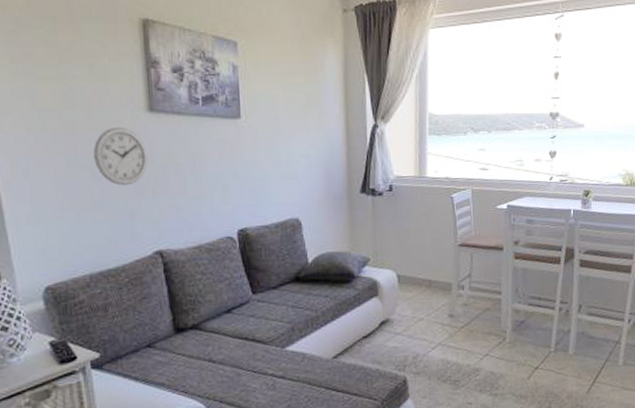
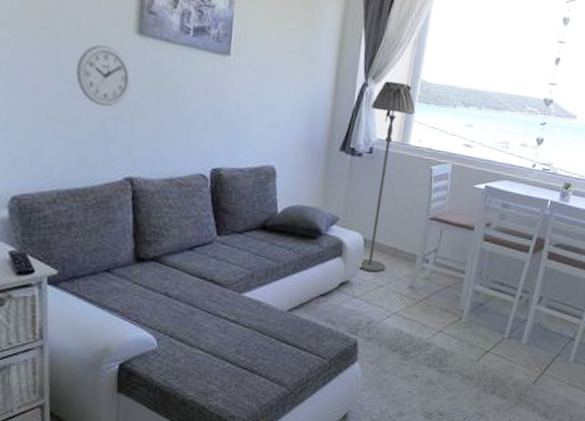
floor lamp: none [385,119,428,307] -> present [357,81,416,273]

